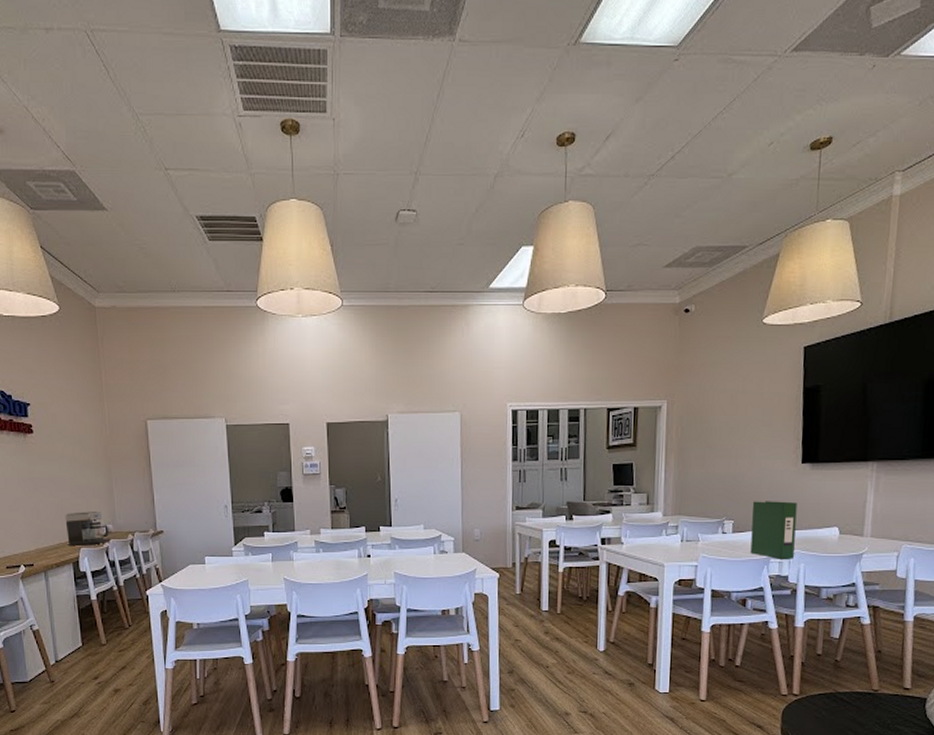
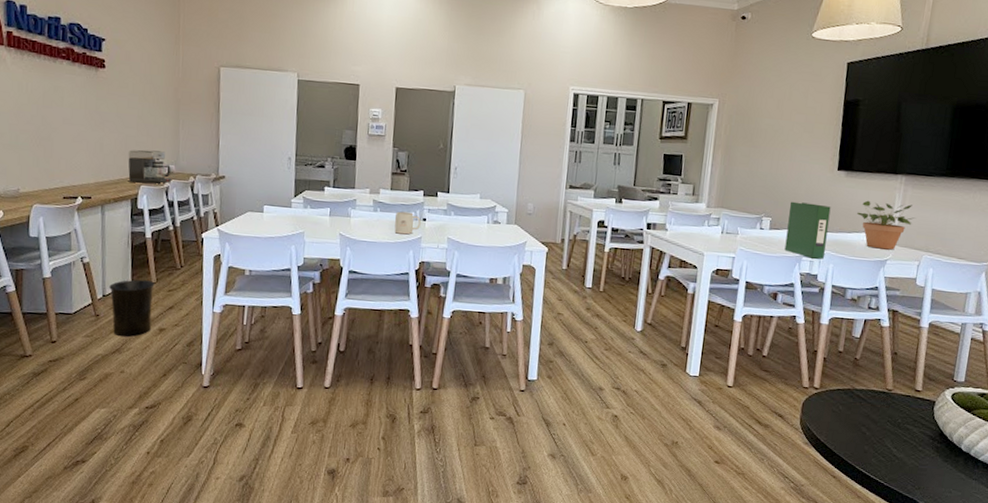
waste bin: none [61,642,106,700] -> present [109,279,155,337]
mug: none [338,550,365,573] -> present [394,211,421,235]
potted plant: none [826,492,891,543] -> present [857,200,915,250]

